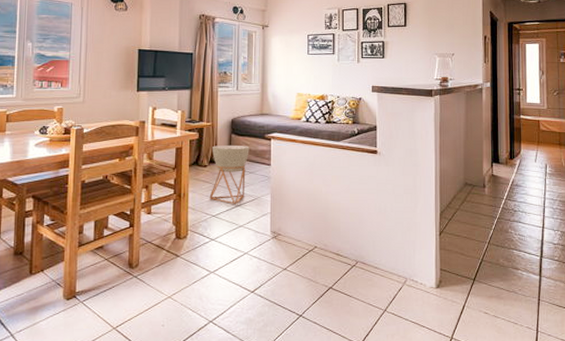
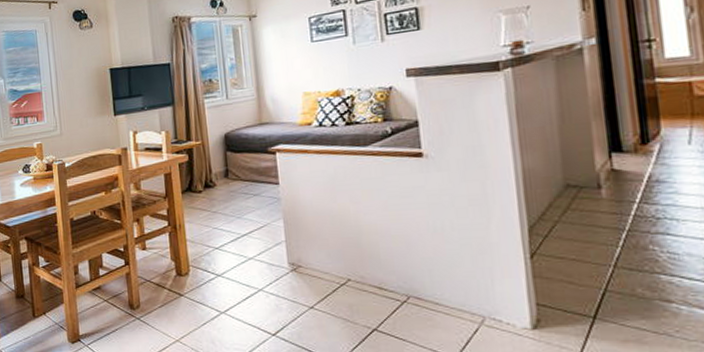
planter: present [209,145,250,204] -> none [206,163,251,233]

